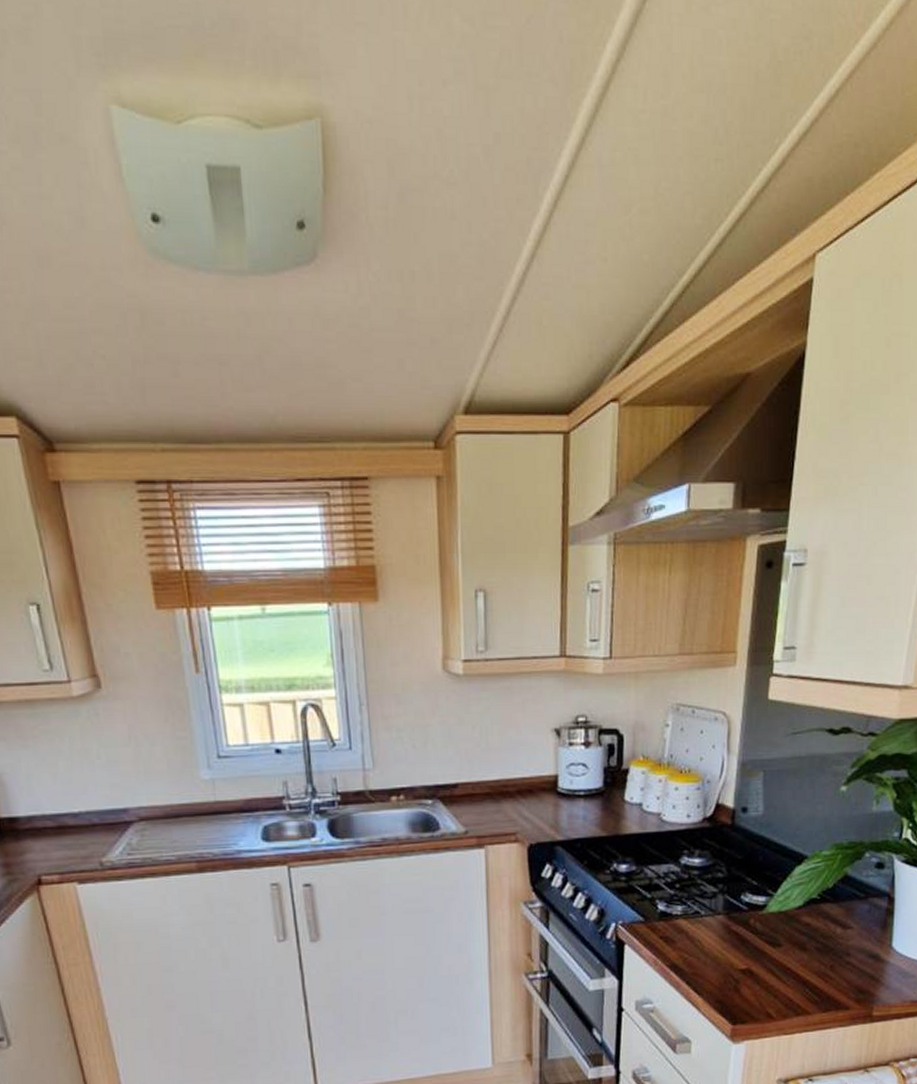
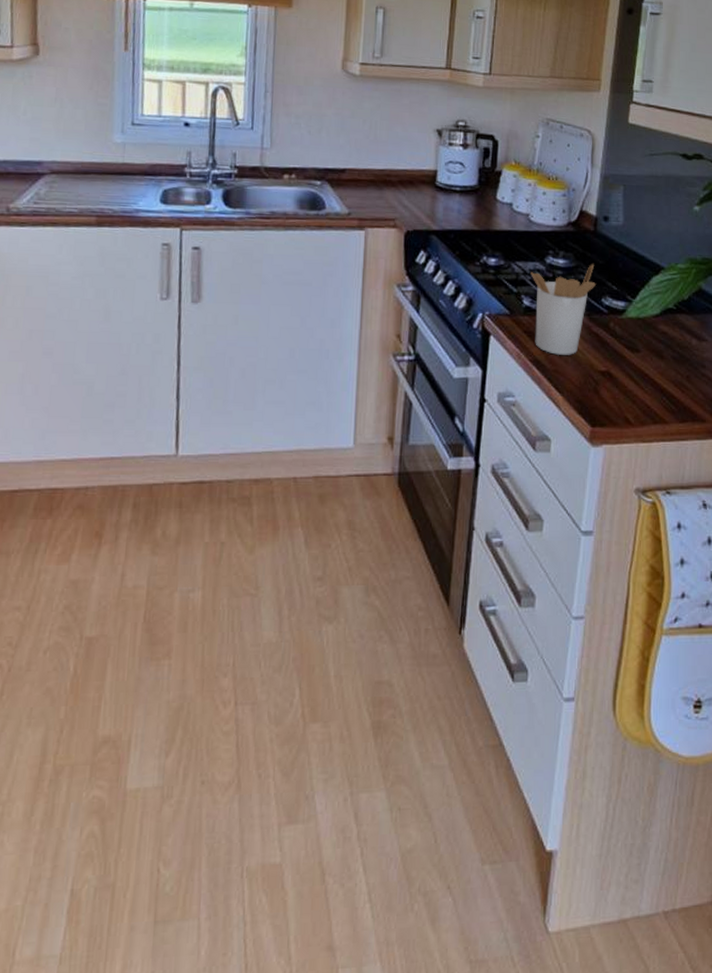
utensil holder: none [665,860,734,958] -> present [530,264,596,355]

